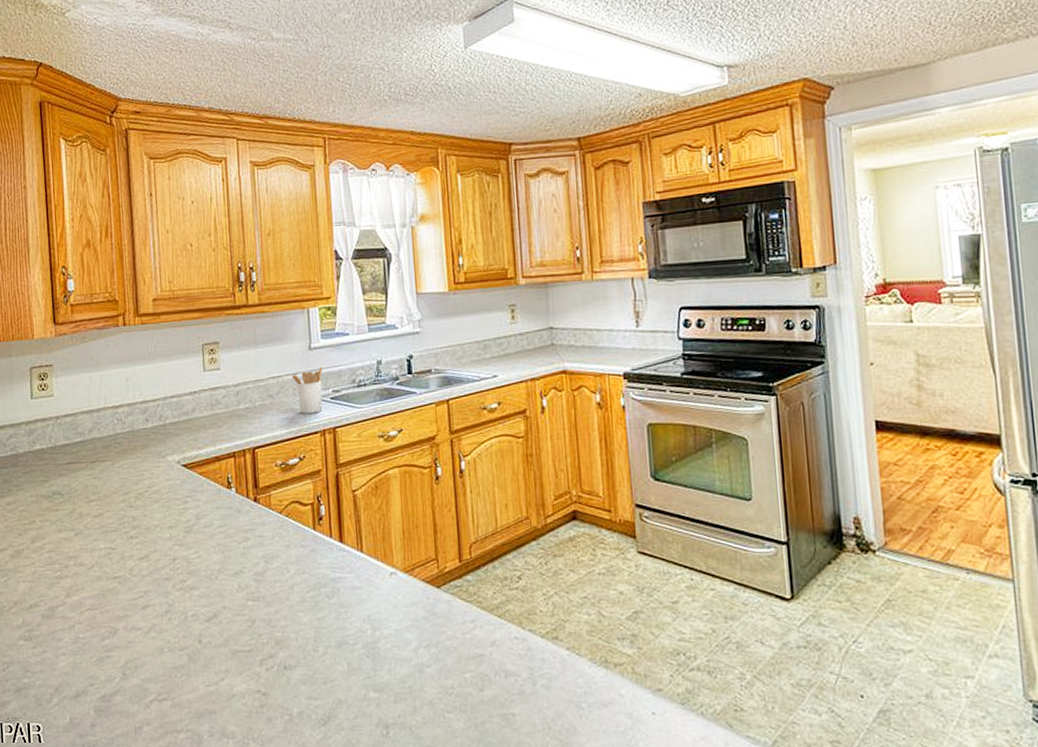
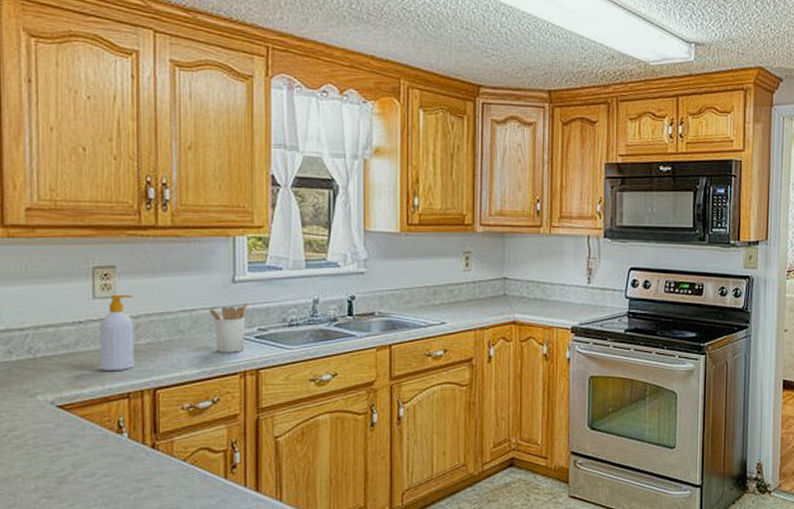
soap bottle: none [209,366,237,434] -> present [99,294,134,372]

